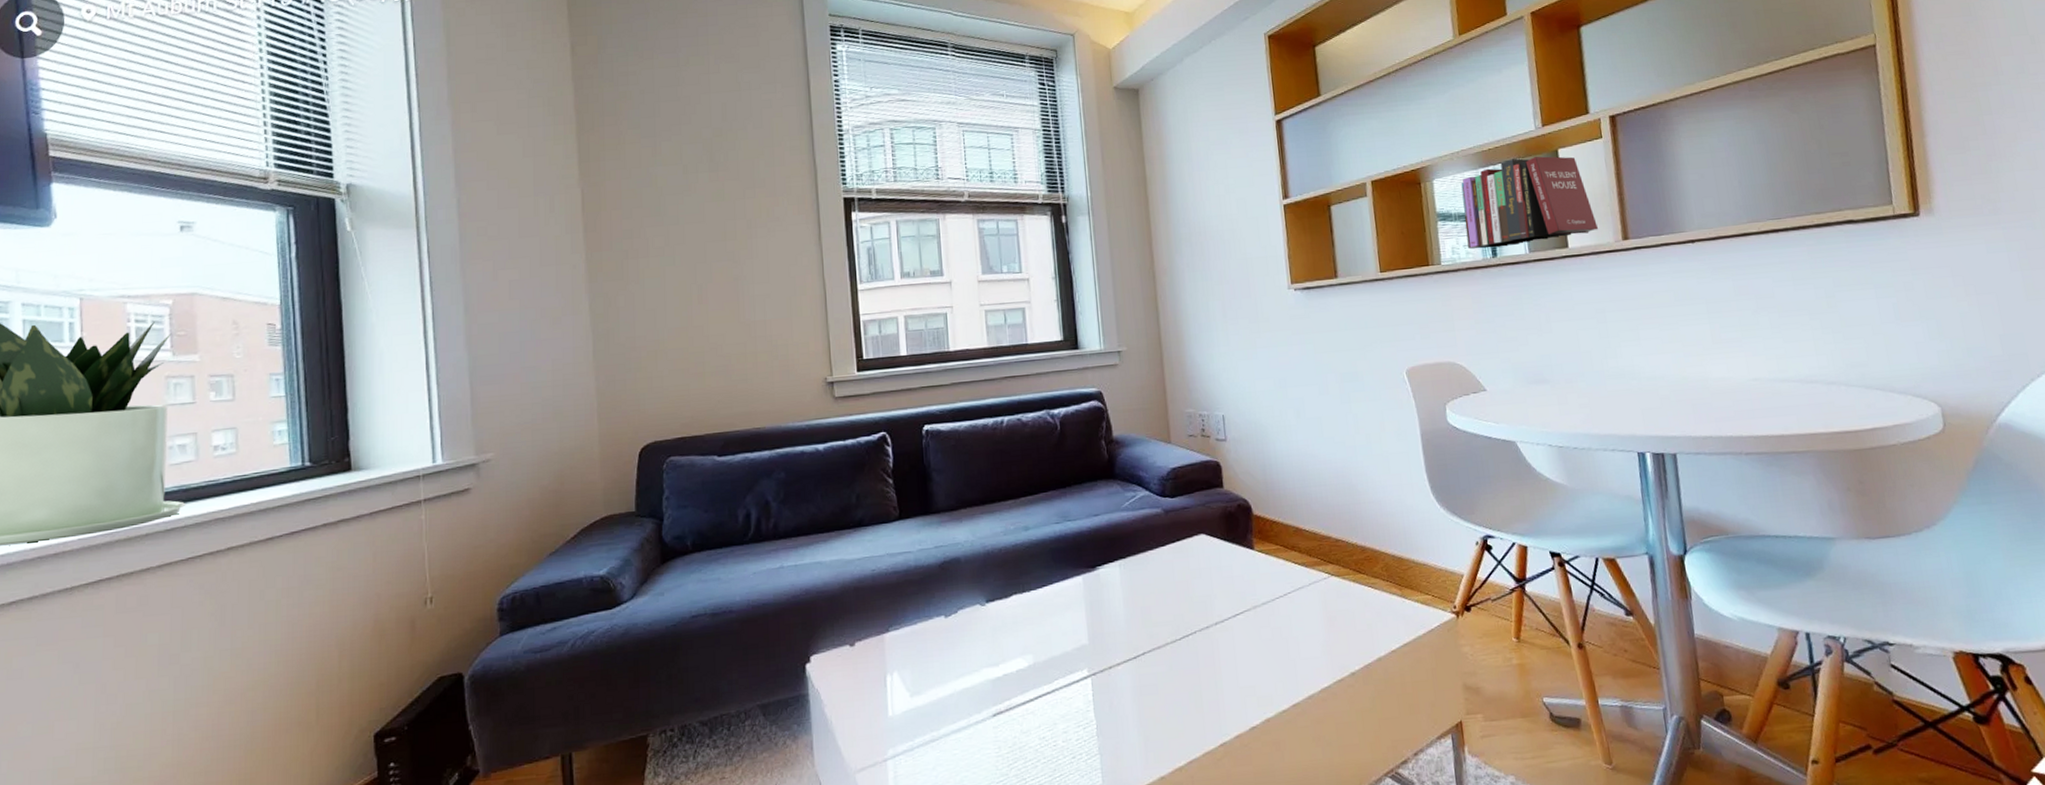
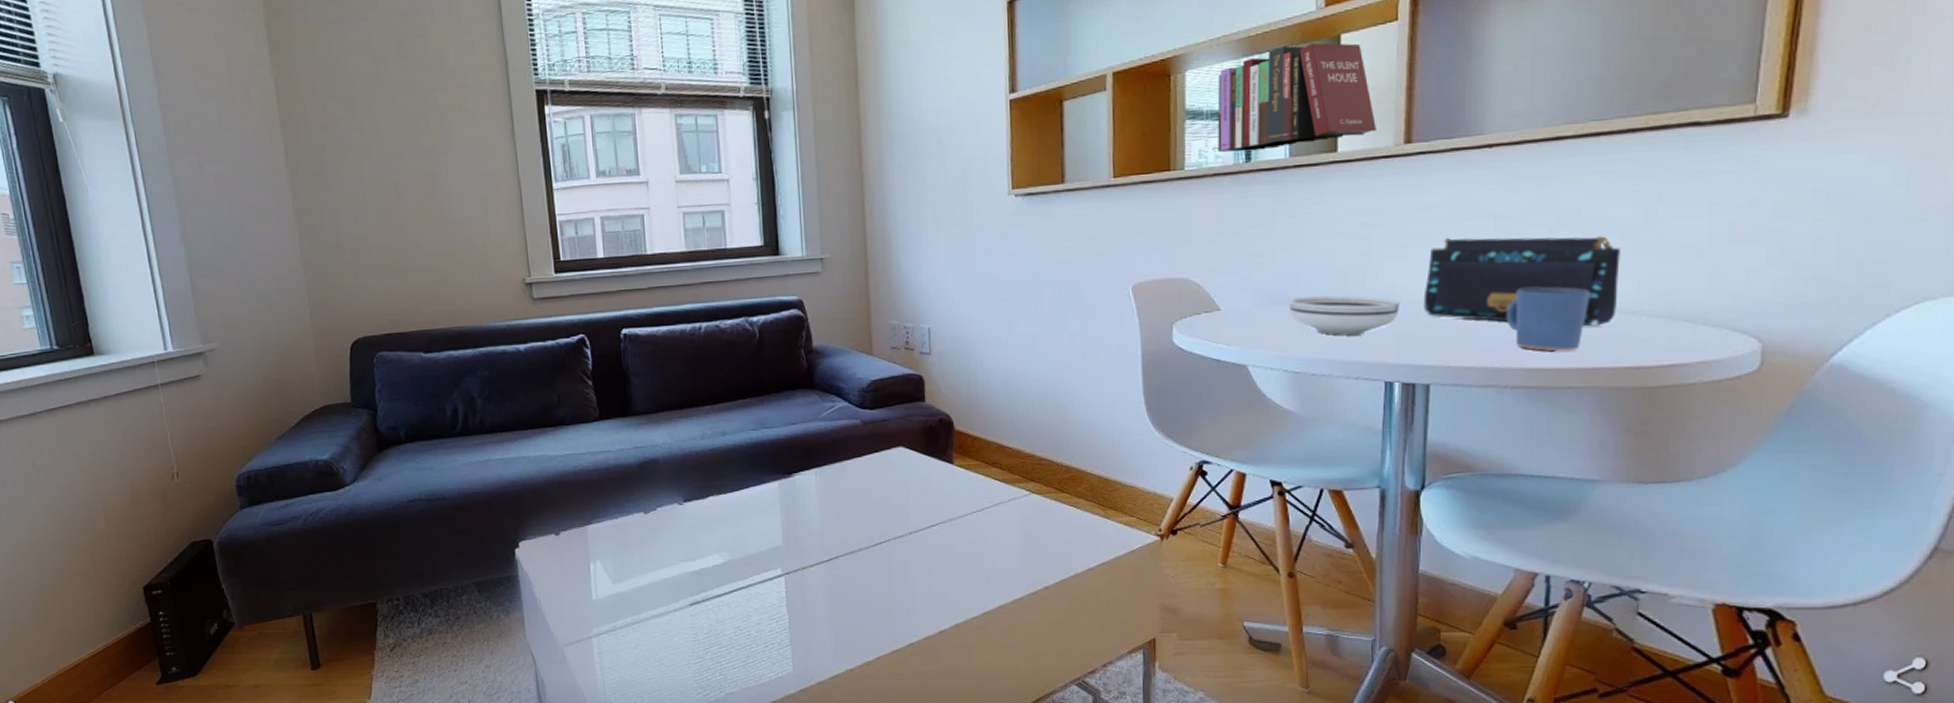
bowl: none [1544,374,1640,411] -> present [1288,295,1401,335]
handbag: none [1658,316,1819,397] -> present [1423,236,1620,327]
mug: none [1729,362,1796,420] -> present [1506,287,1590,352]

